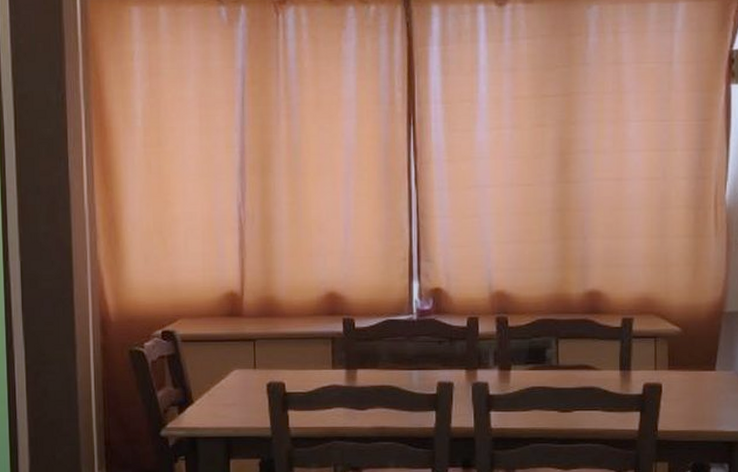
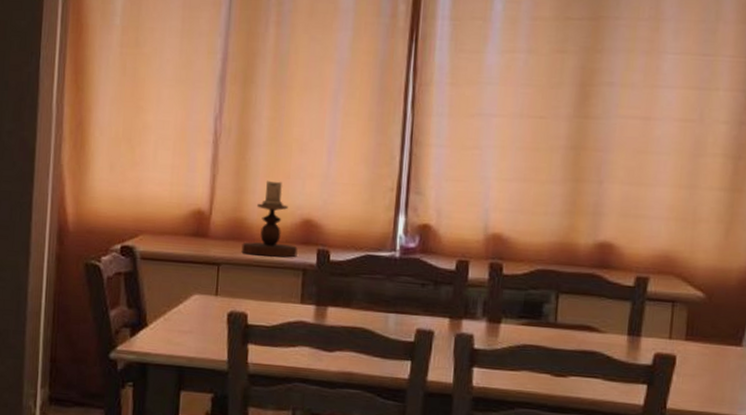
candlestick: none [274,260,325,329] -> present [241,180,298,258]

